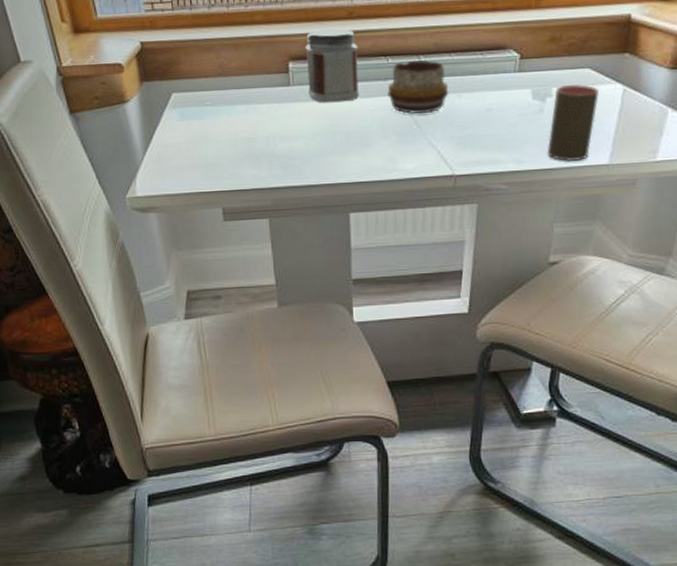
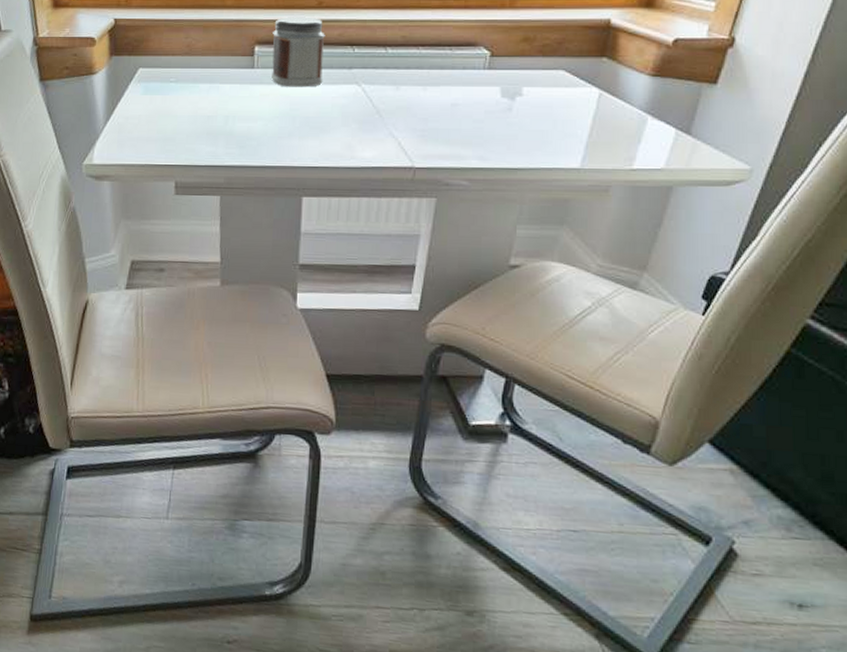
decorative bowl: present [386,59,449,115] -> none [350,51,414,104]
cup: present [547,84,599,162] -> none [513,86,572,163]

